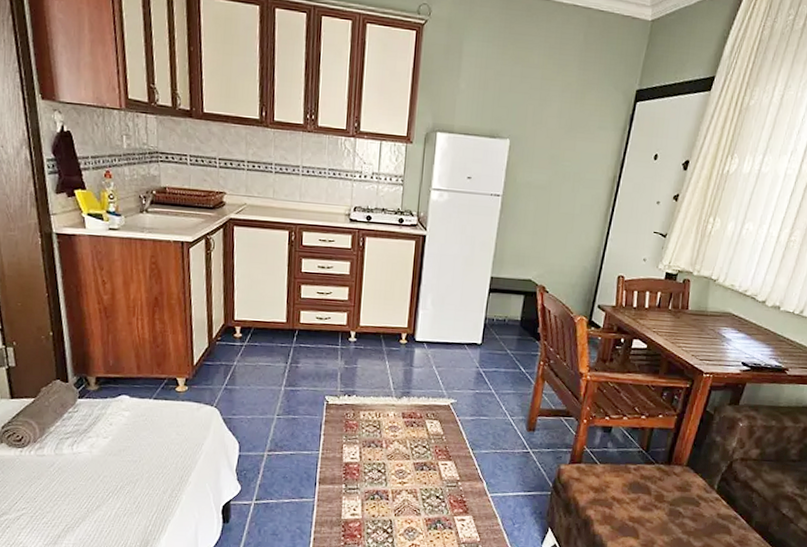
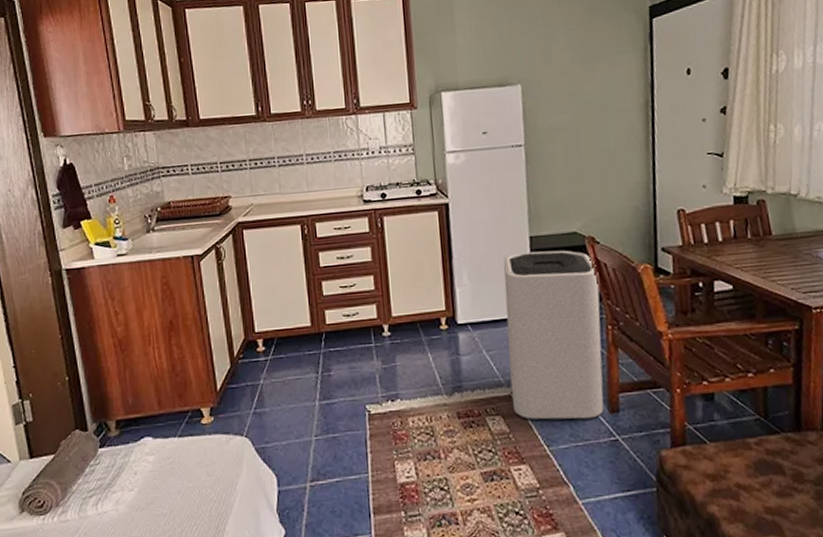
trash can: none [449,289,542,433] -> present [503,250,604,421]

